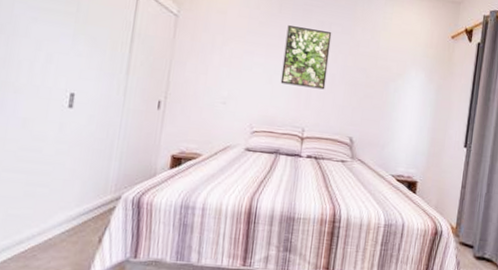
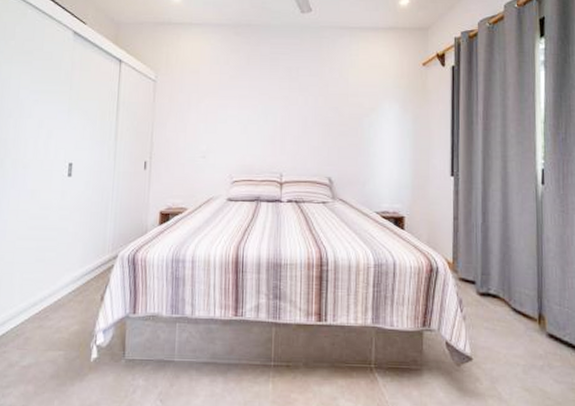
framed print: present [280,25,332,90] -> none [255,76,300,133]

